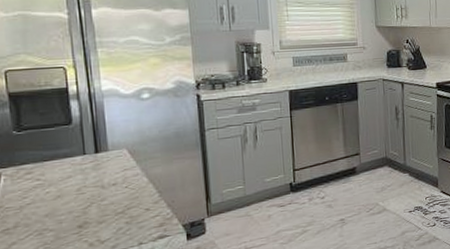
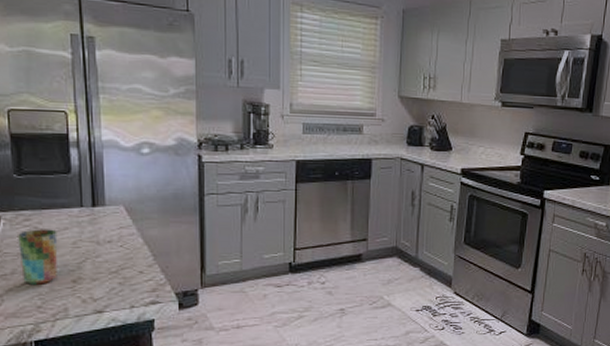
cup: none [20,179,62,236] -> present [18,229,58,285]

